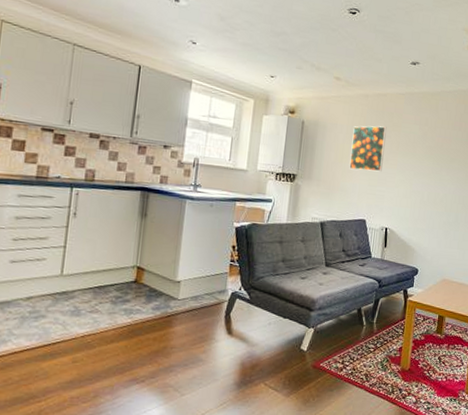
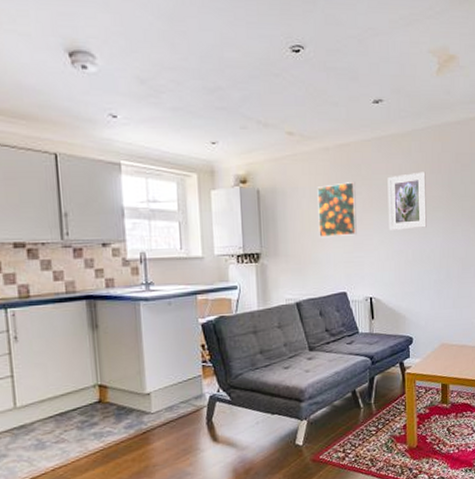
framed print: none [410,127,448,175] -> present [387,172,427,230]

